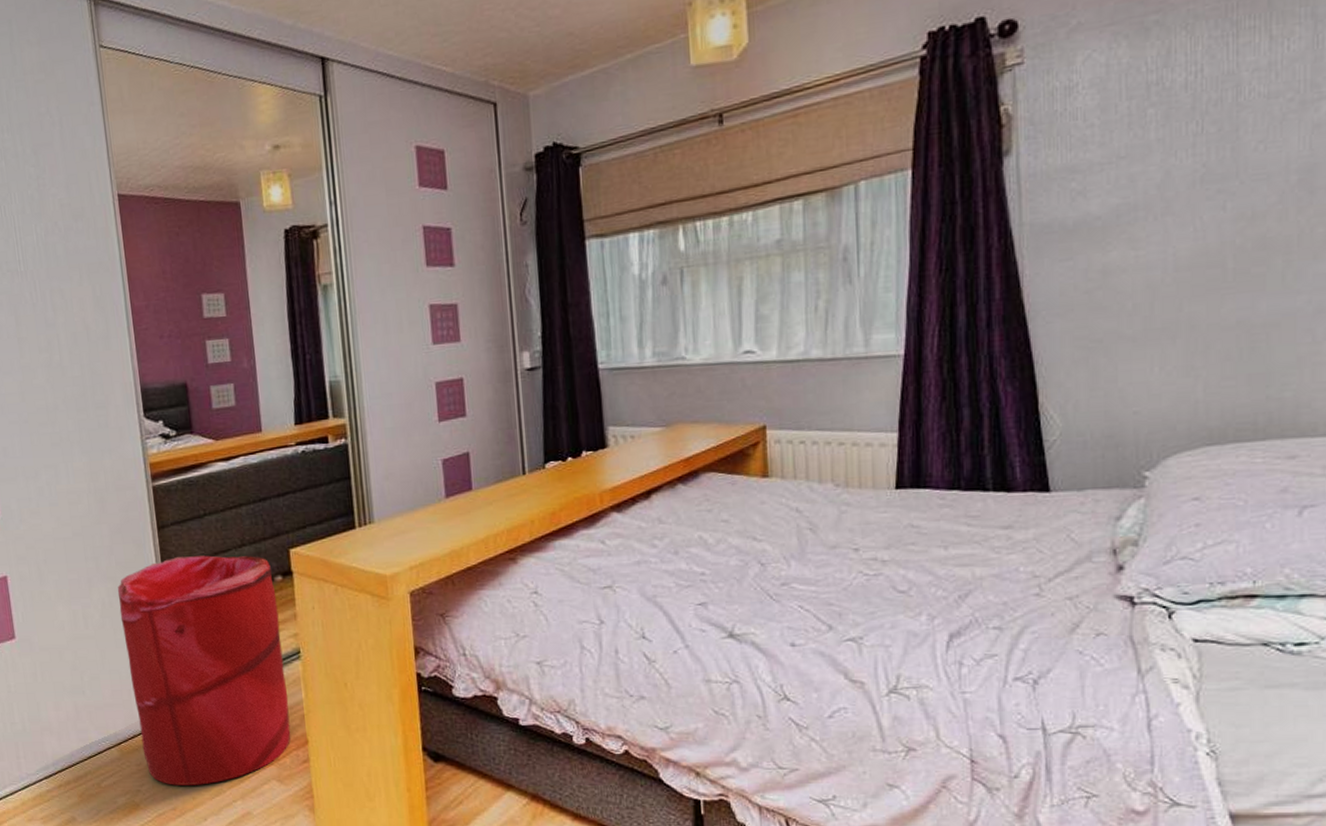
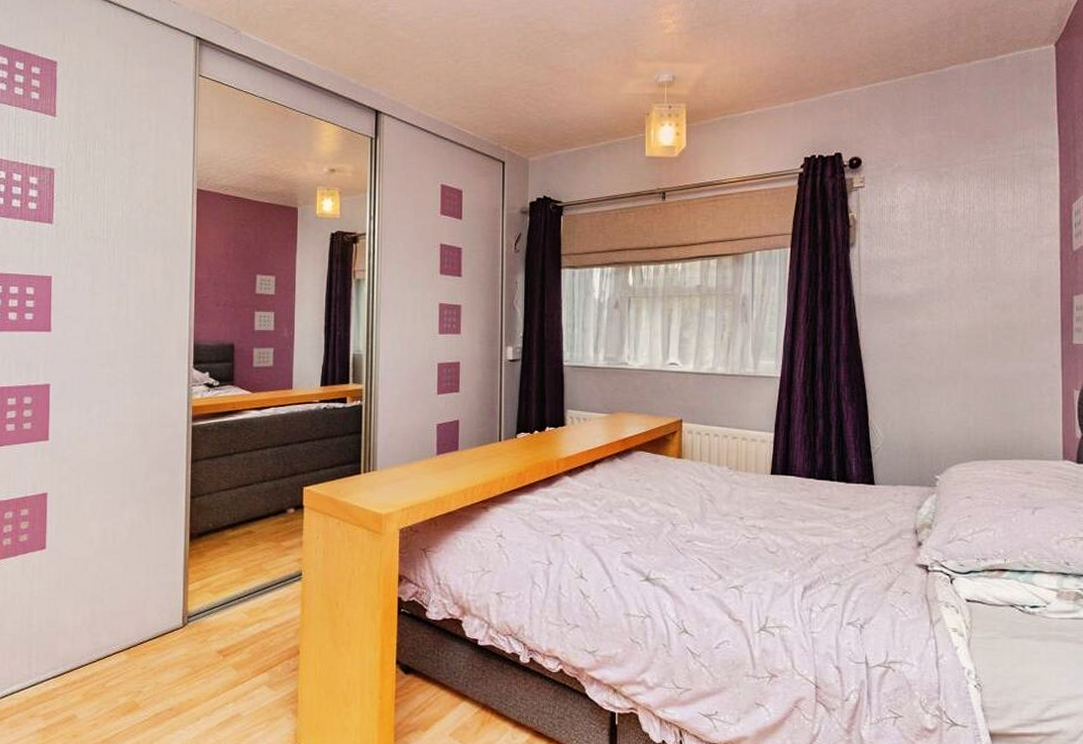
laundry hamper: present [117,555,291,785] -> none [147,487,287,688]

